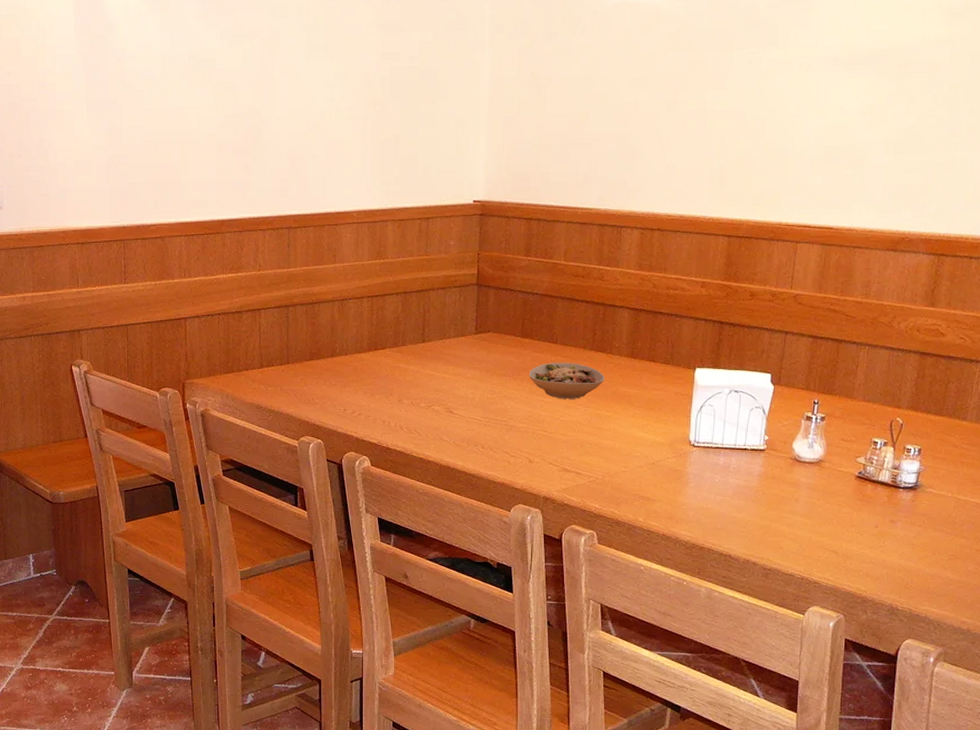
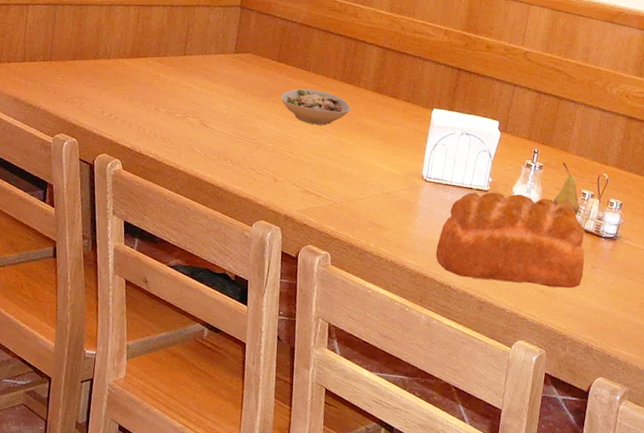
bread: none [711,450,882,547] -> present [435,192,585,289]
fruit: none [839,411,871,467] -> present [553,162,580,216]

